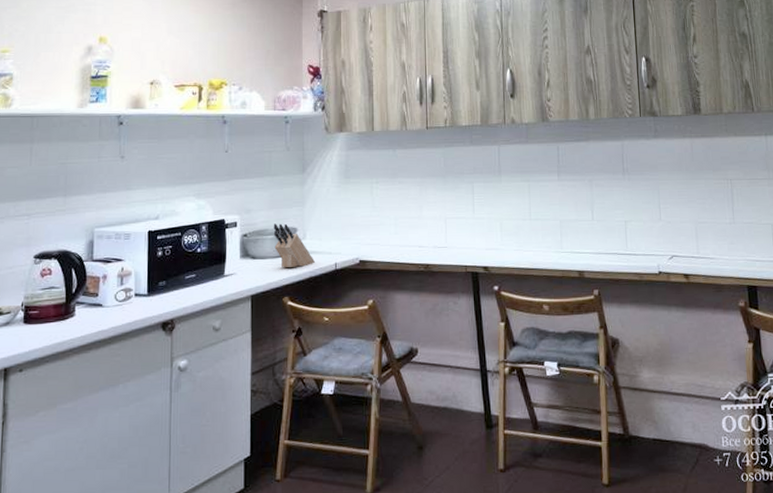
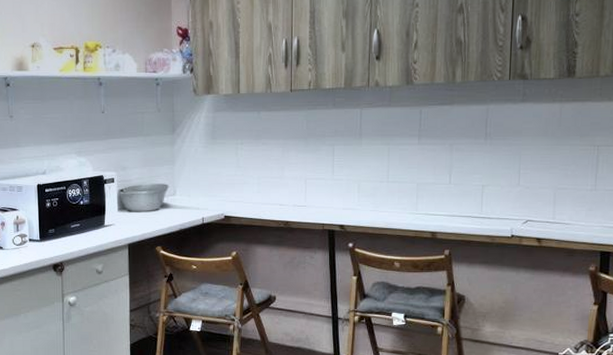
knife block: present [273,223,316,267] -> none [146,180,185,220]

